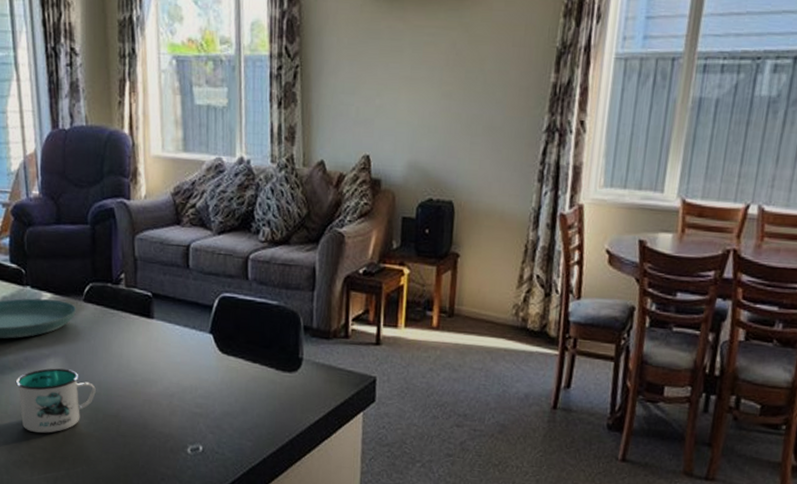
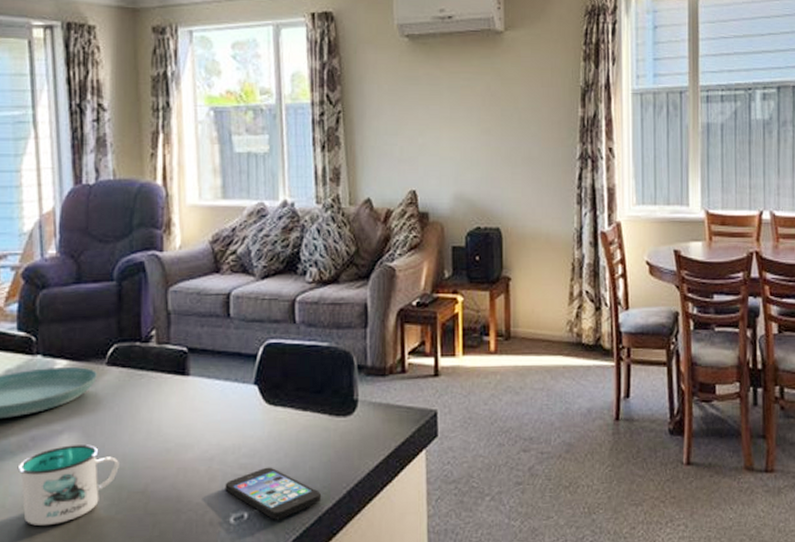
smartphone: none [183,409,267,456] -> present [225,467,322,520]

